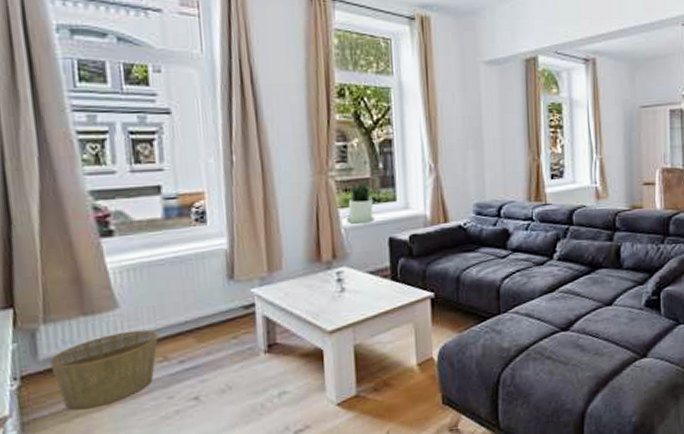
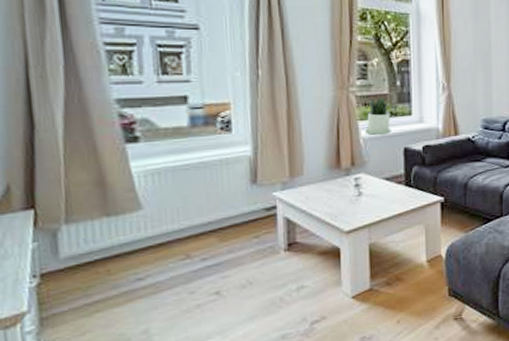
basket: present [50,329,158,410] -> none [71,229,181,306]

